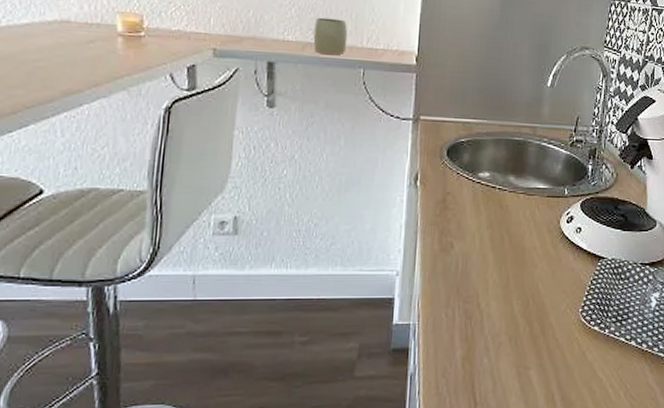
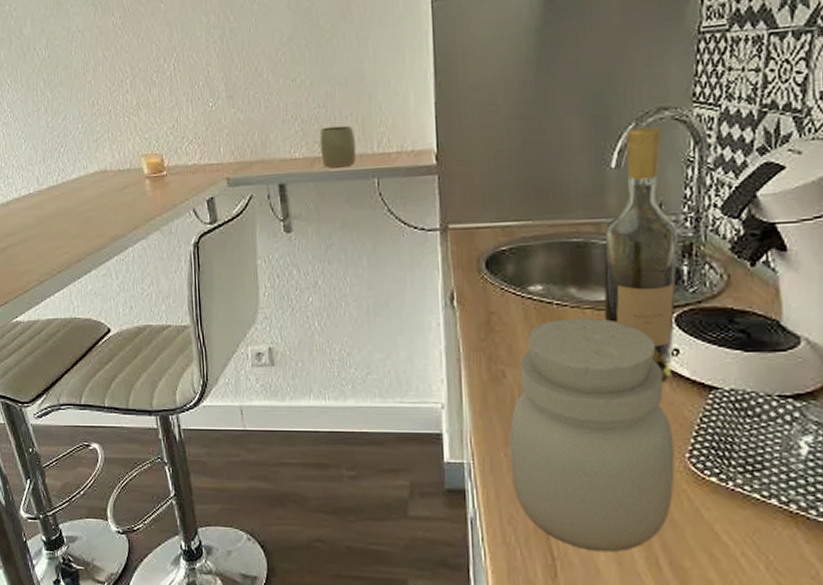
jar: none [449,200,572,394] -> present [509,318,675,552]
bottle: none [532,58,588,253] -> present [603,126,679,383]

